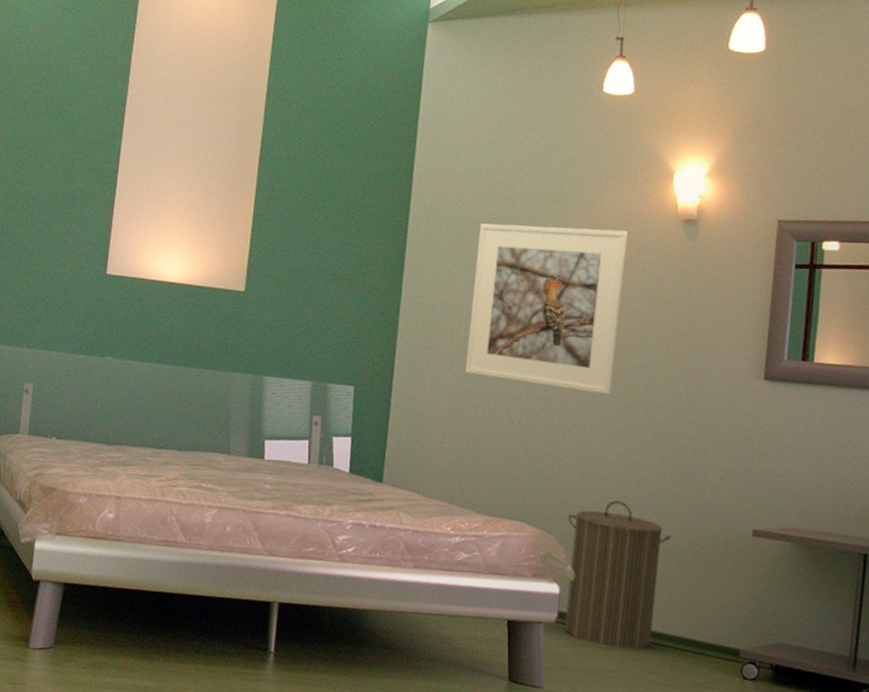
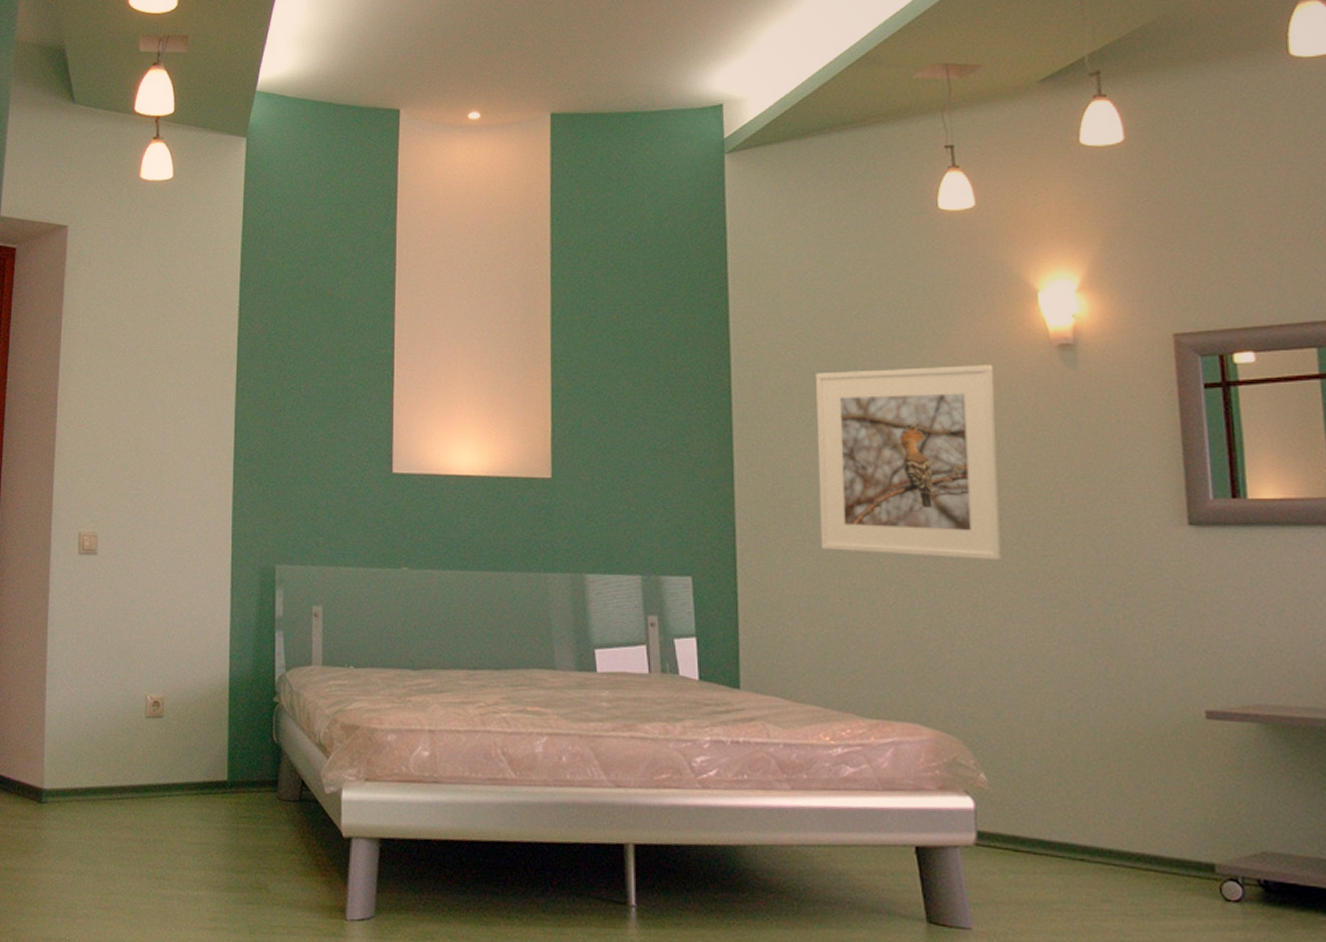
laundry hamper: present [564,500,672,649] -> none [970,688,1105,872]

